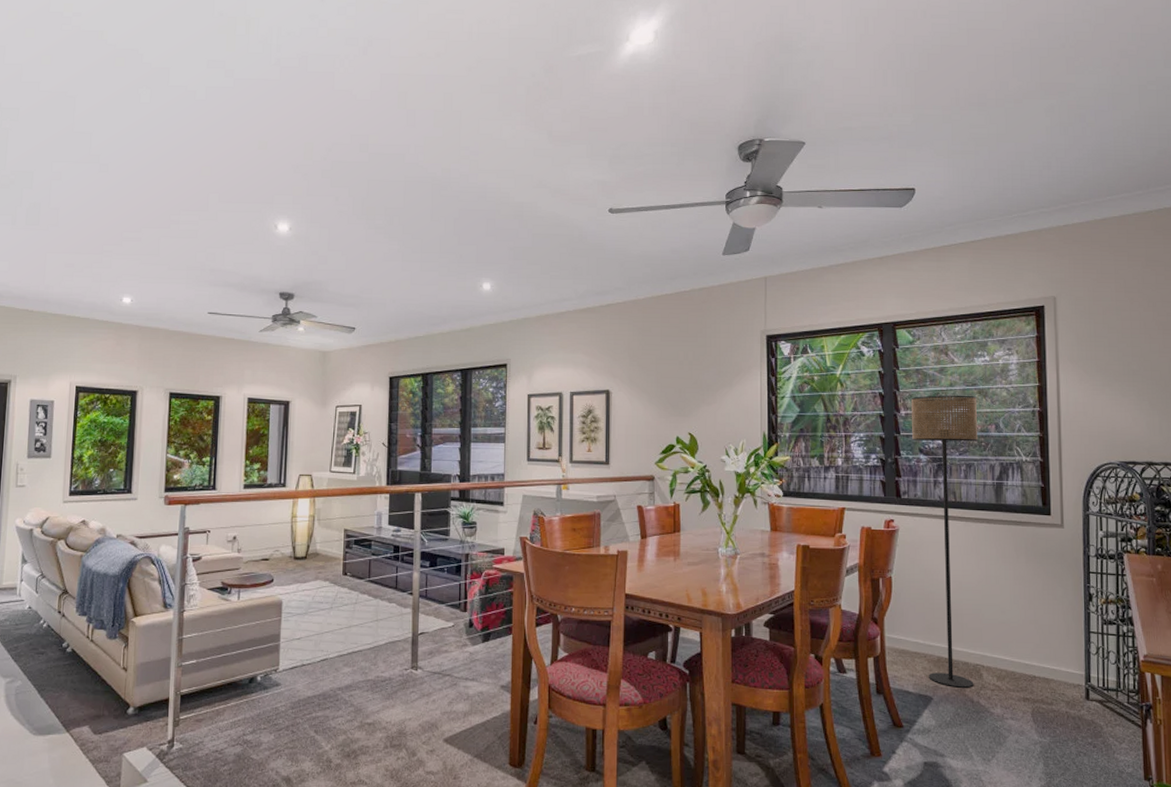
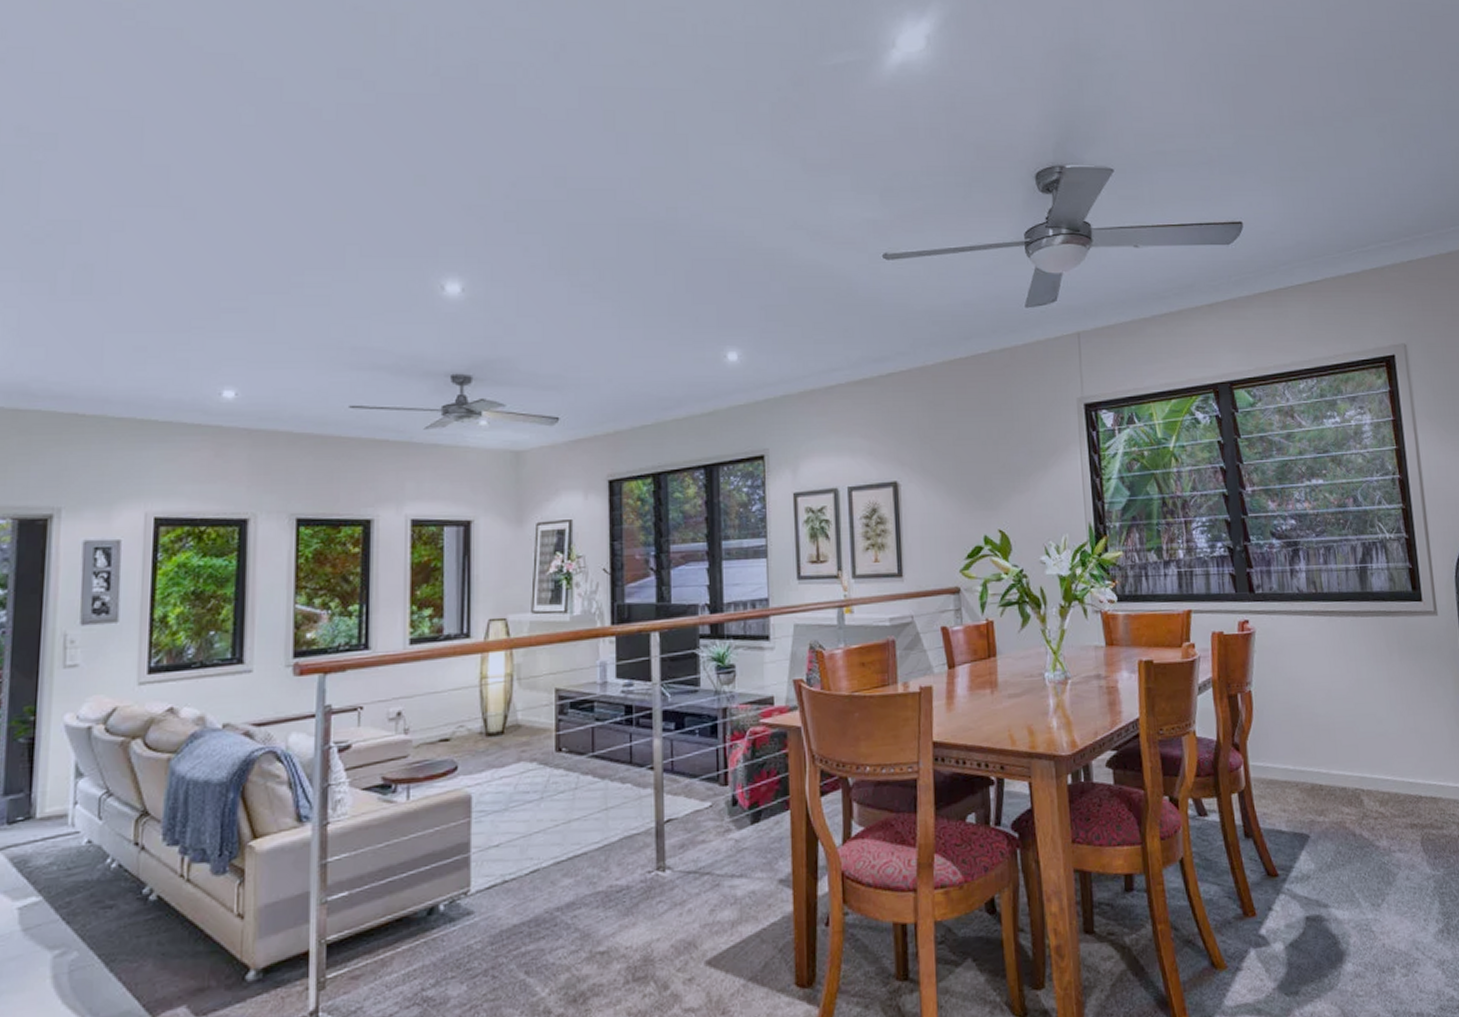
floor lamp: present [911,395,979,688] -> none [1257,465,1355,820]

